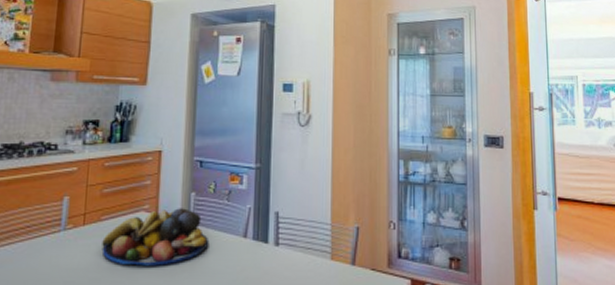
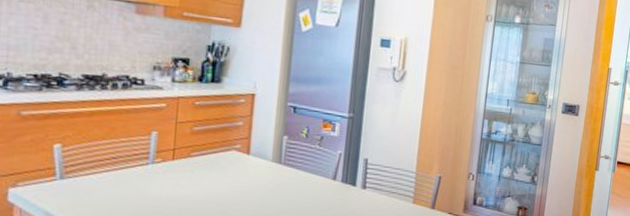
fruit bowl: present [102,208,210,266] -> none [192,149,300,201]

